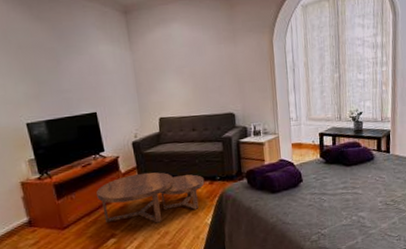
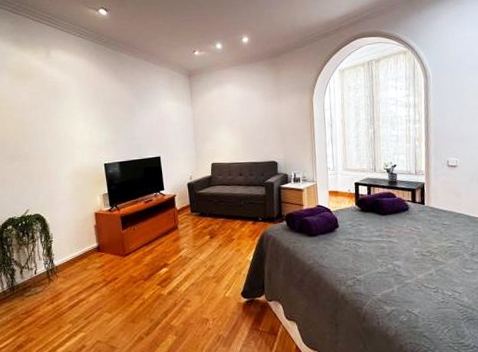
coffee table: present [96,172,205,223] -> none [155,210,248,257]

